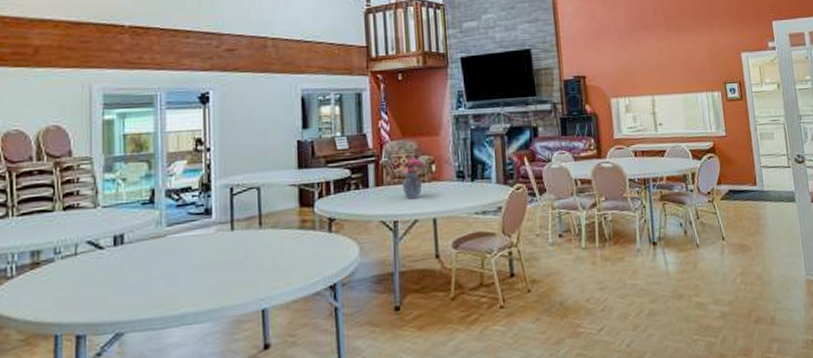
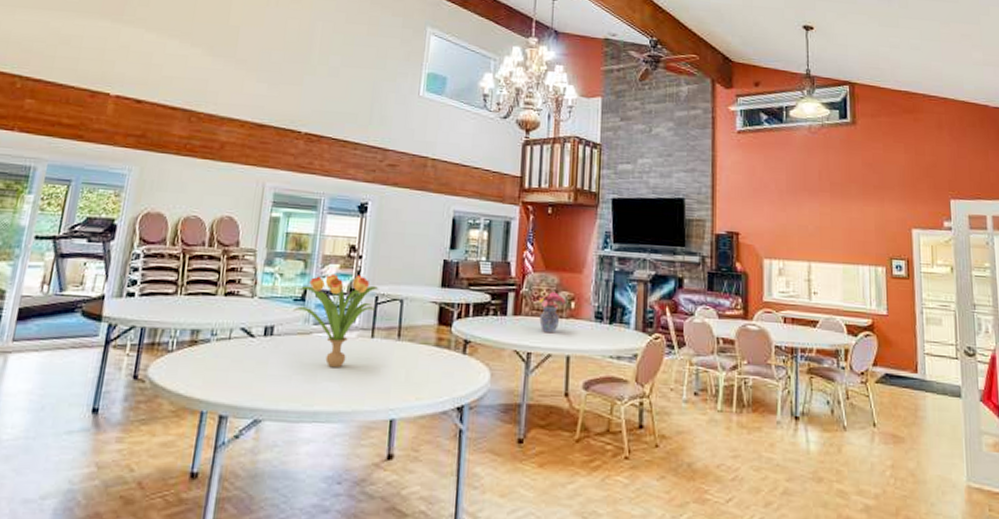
flower arrangement: none [143,168,233,268] -> present [294,273,379,368]

